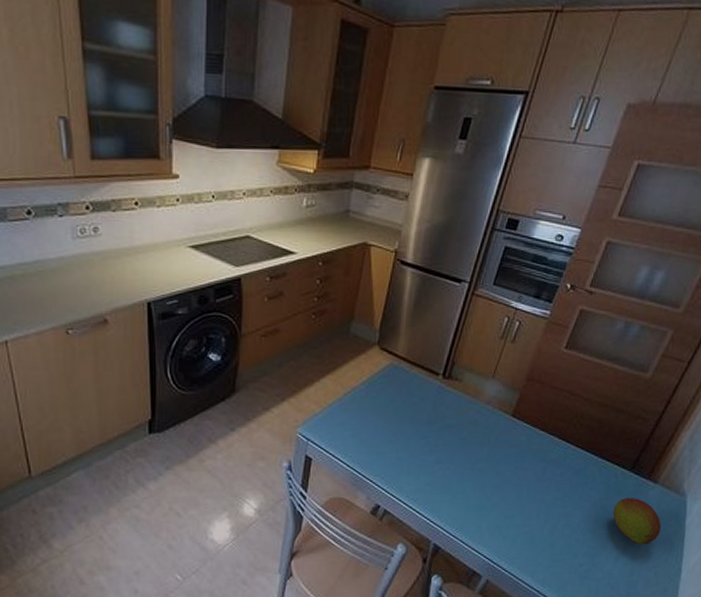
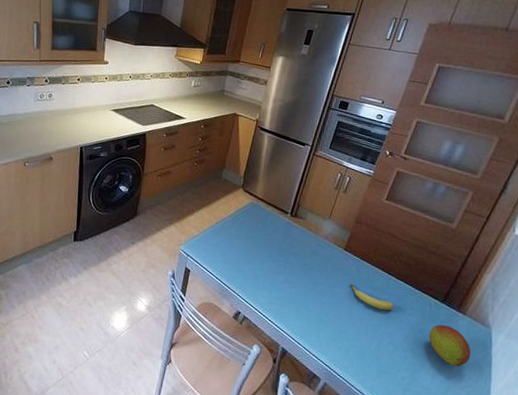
fruit: none [518,459,571,487] -> present [350,284,393,311]

